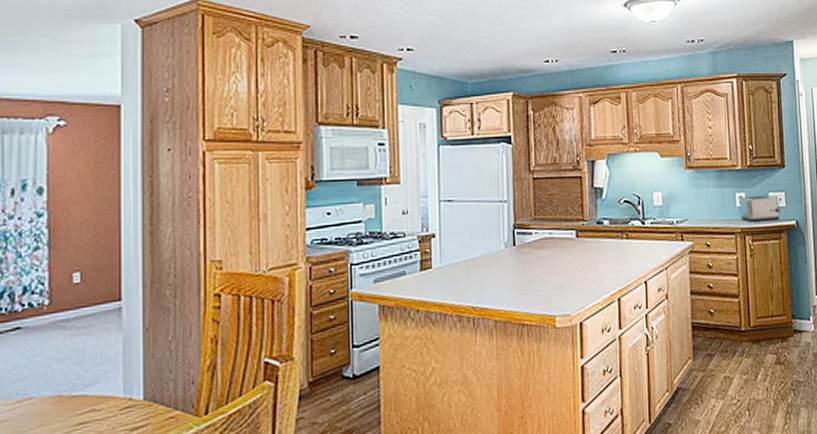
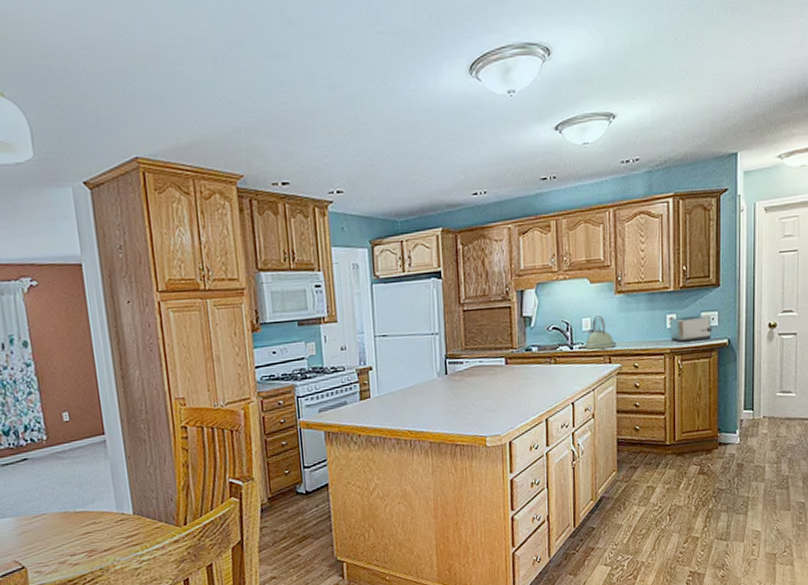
kettle: none [656,191,687,226] -> present [584,316,616,350]

